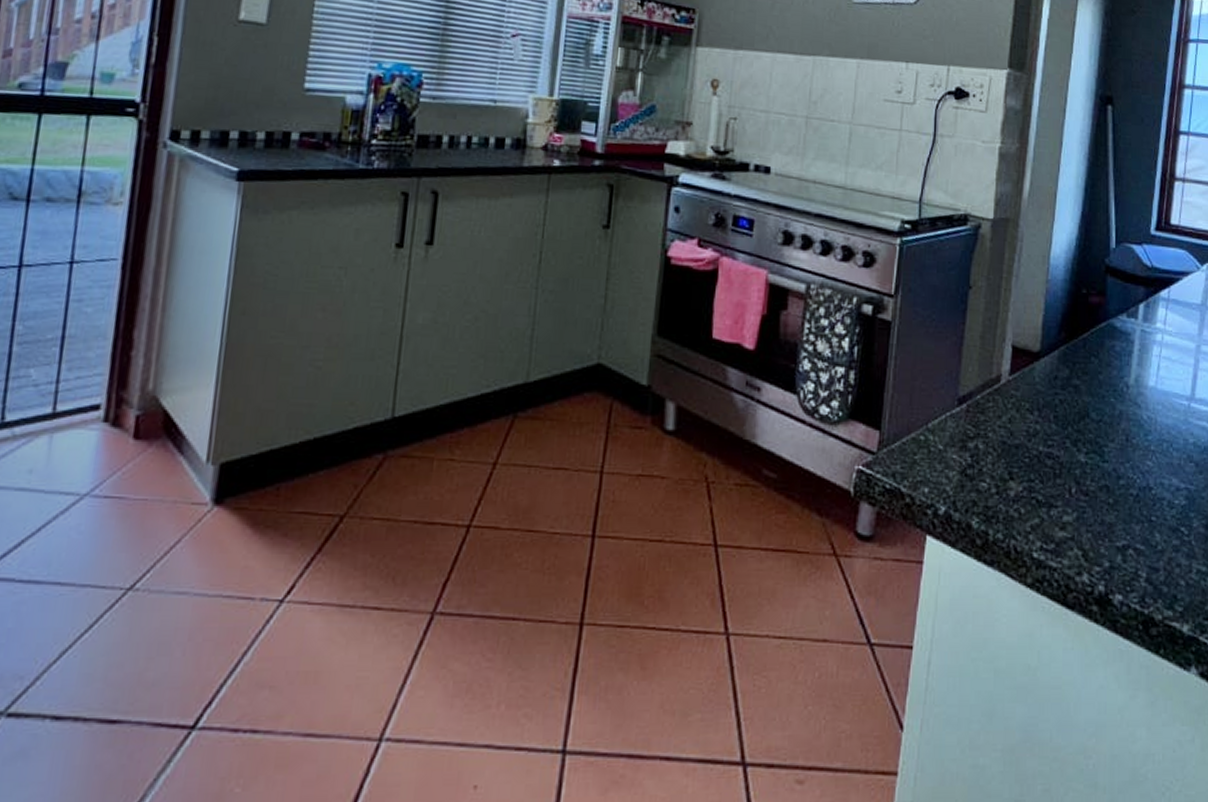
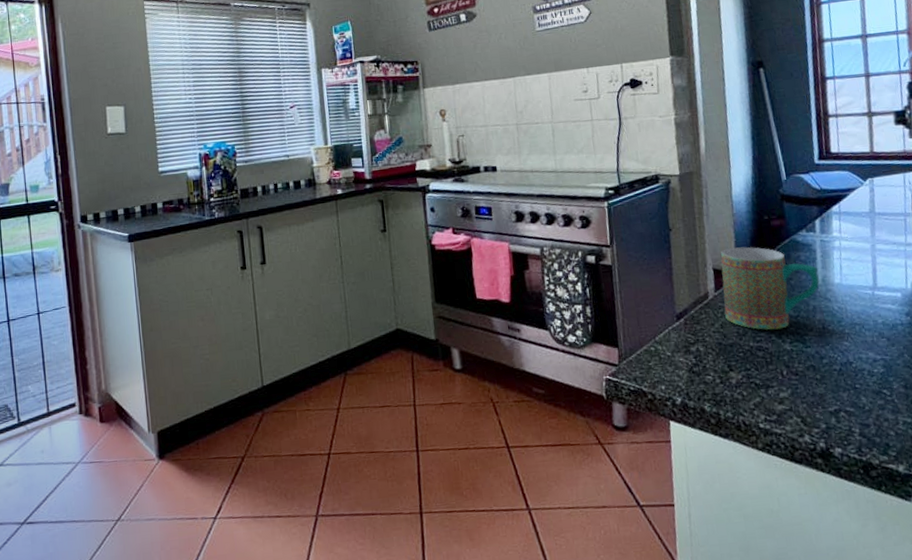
mug: none [1016,322,1132,435] -> present [720,247,820,330]

